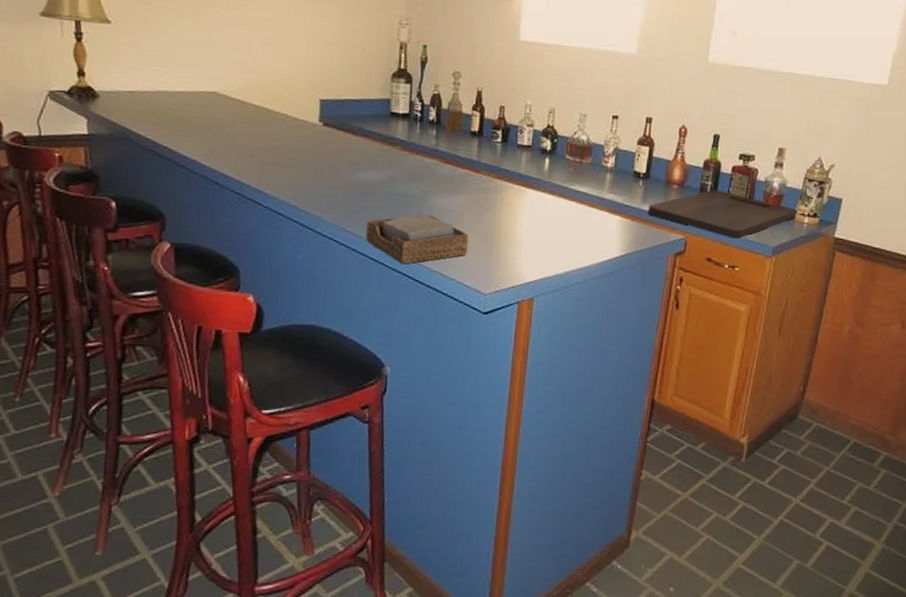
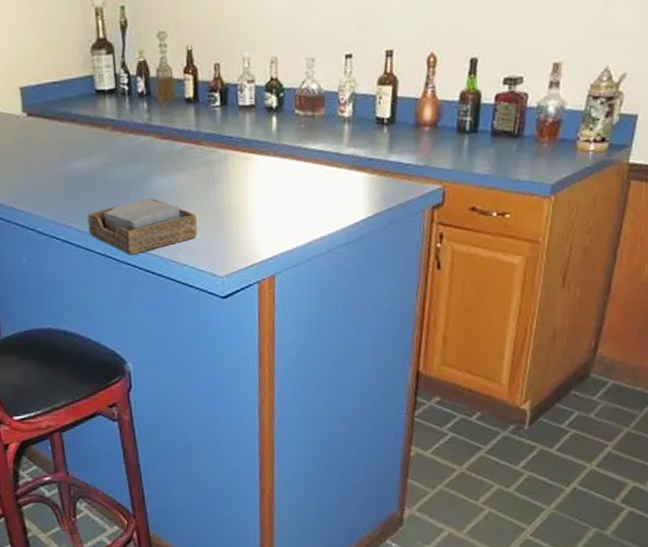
cutting board: present [648,189,797,240] -> none [396,125,580,182]

